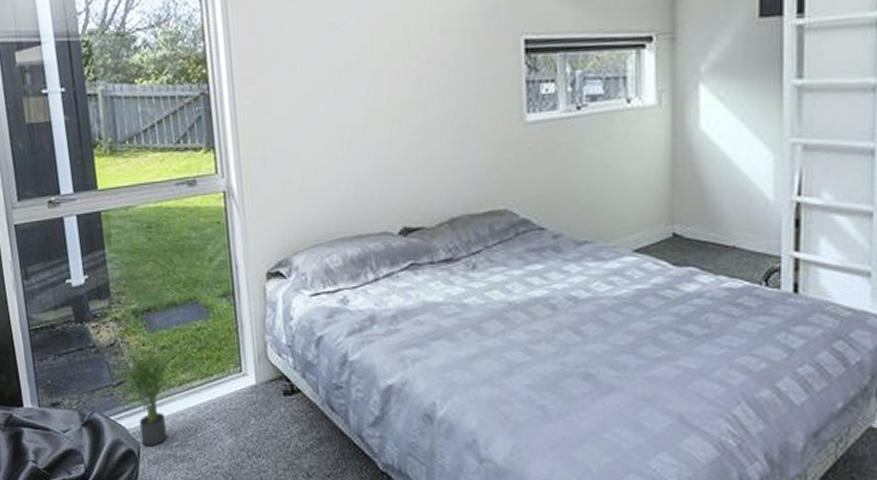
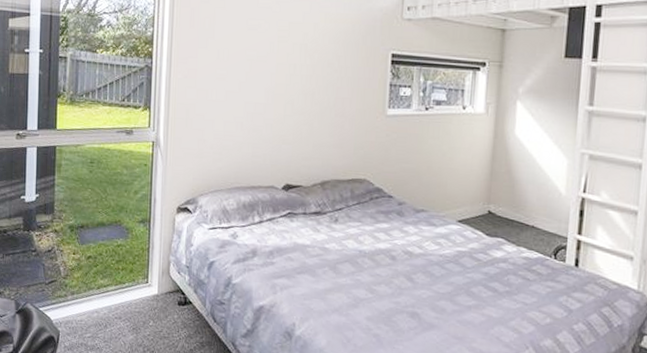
potted plant: present [113,323,182,446] -> none [46,238,104,336]

